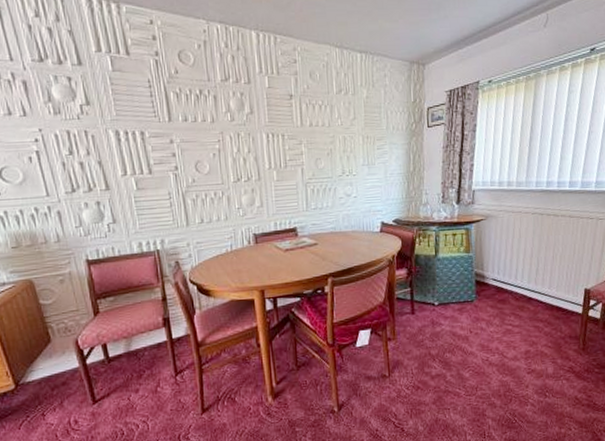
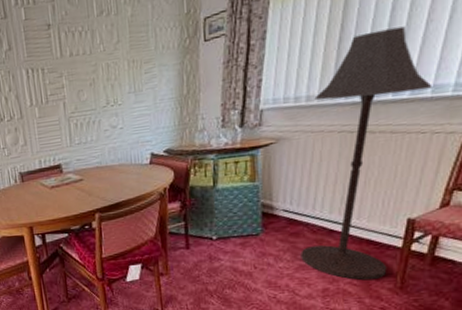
floor lamp: none [507,134,596,343] -> present [301,26,433,281]

